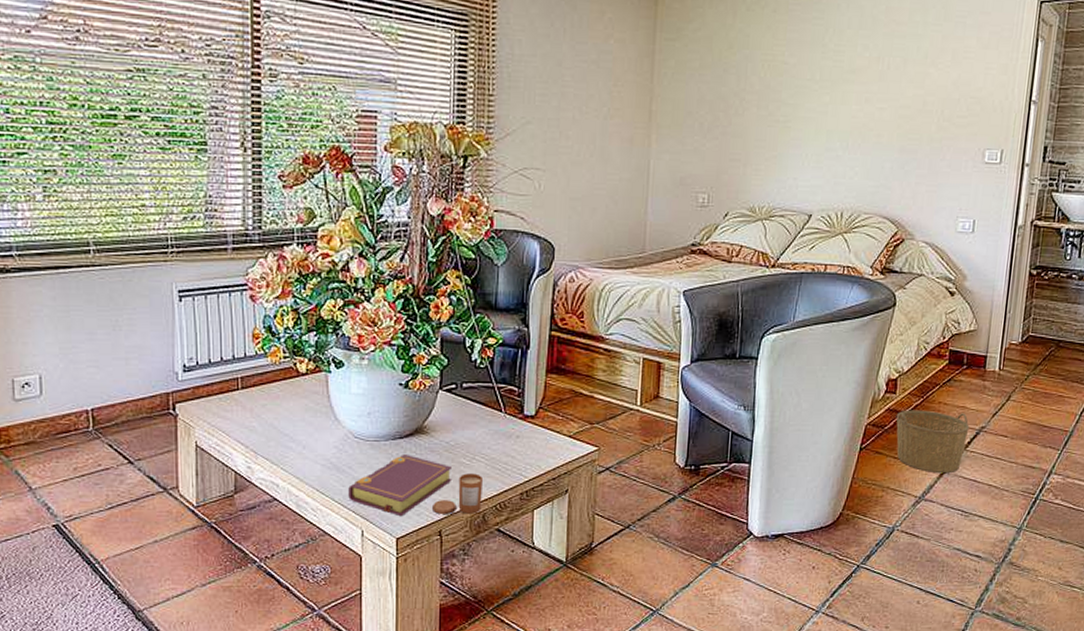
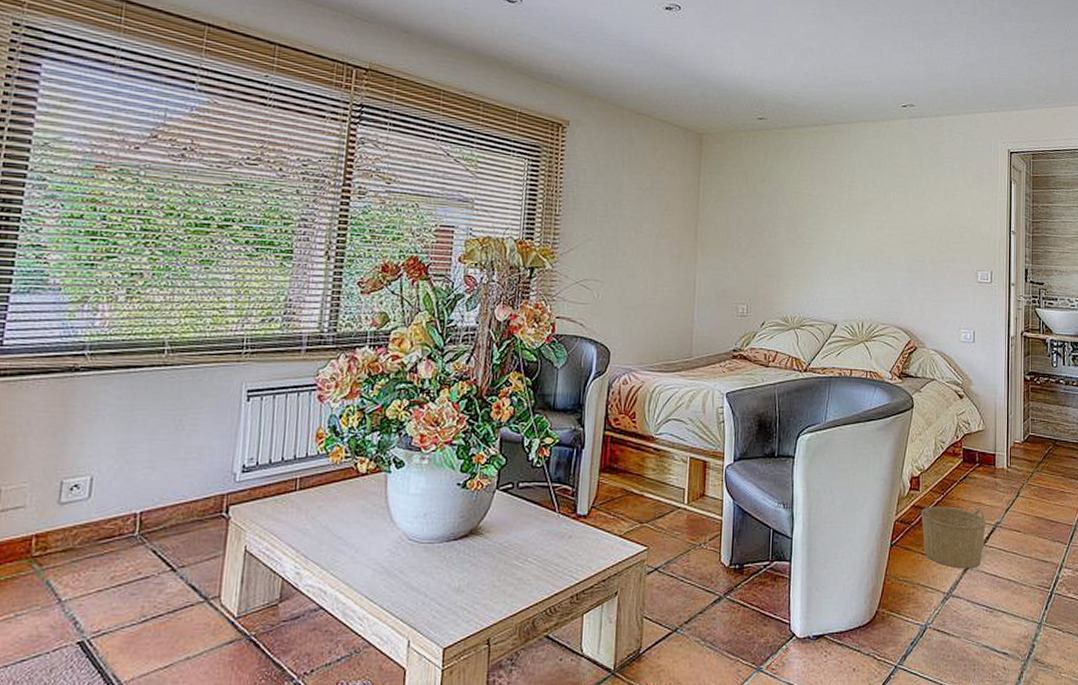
book: present [348,455,453,515] -> none [397,557,505,623]
candle: present [433,473,484,514] -> none [482,576,535,621]

